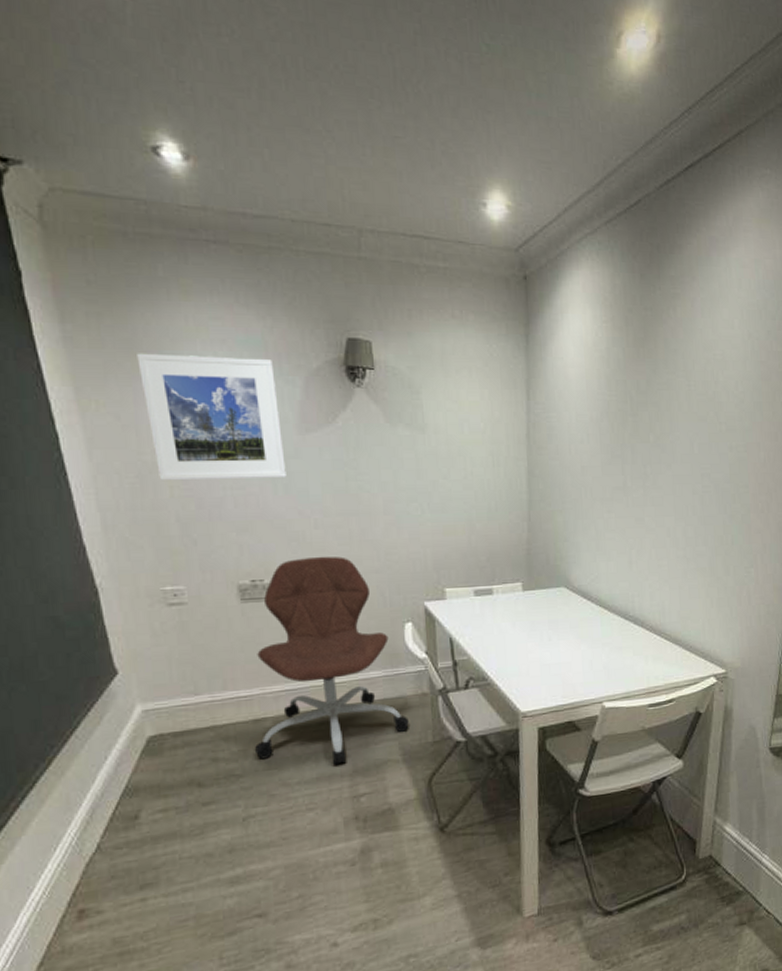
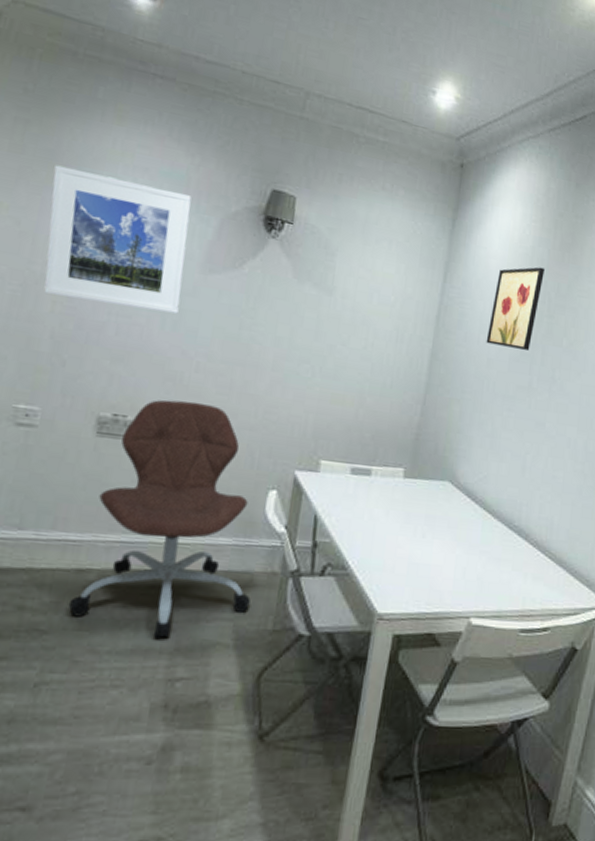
wall art: none [577,367,623,452] -> present [486,267,545,351]

